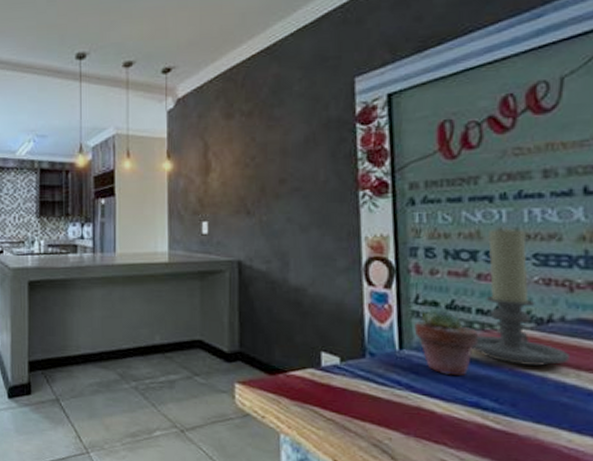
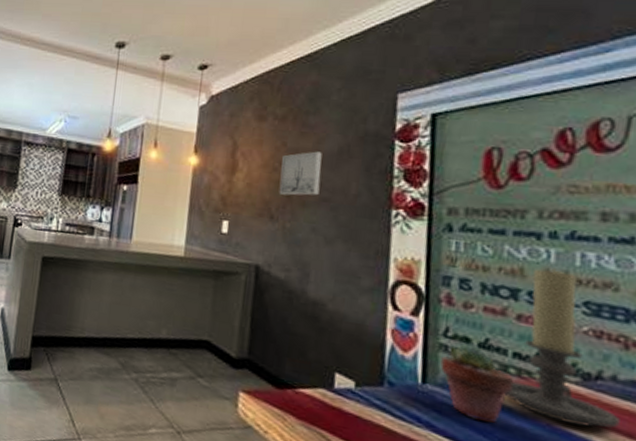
wall art: none [252,143,291,189] -> present [279,151,322,196]

